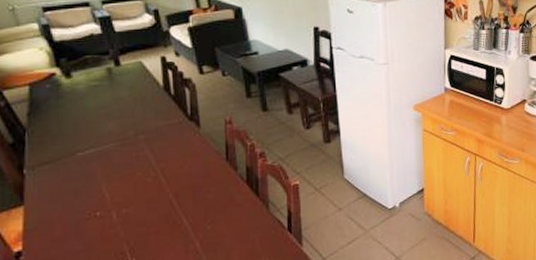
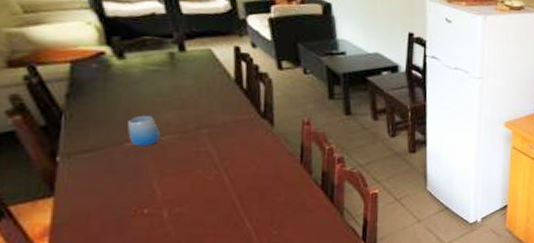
cup: none [78,126,106,156] -> present [128,115,161,147]

